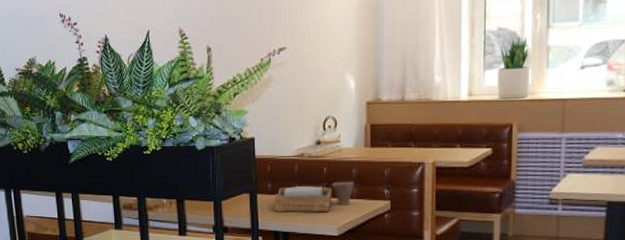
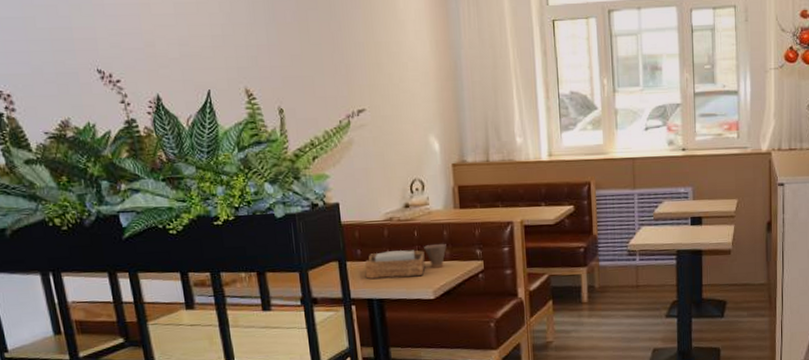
planter: present [497,37,530,99] -> none [573,100,602,159]

